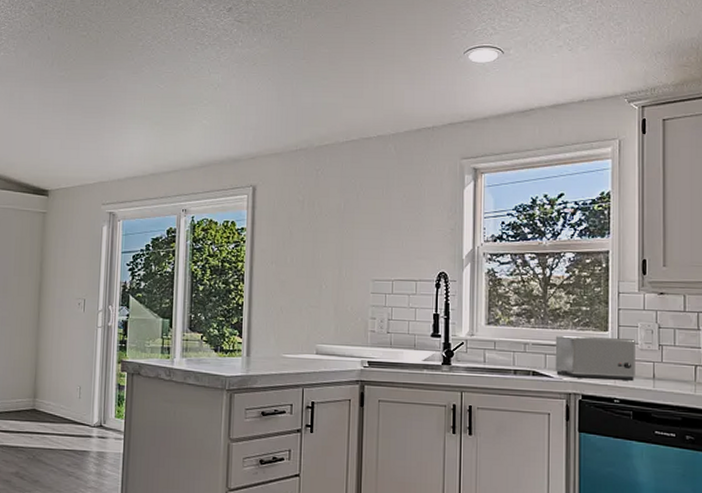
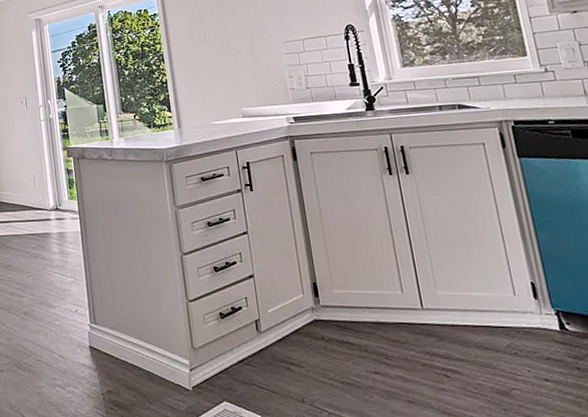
toaster: present [555,336,635,382] -> none [474,60,565,107]

